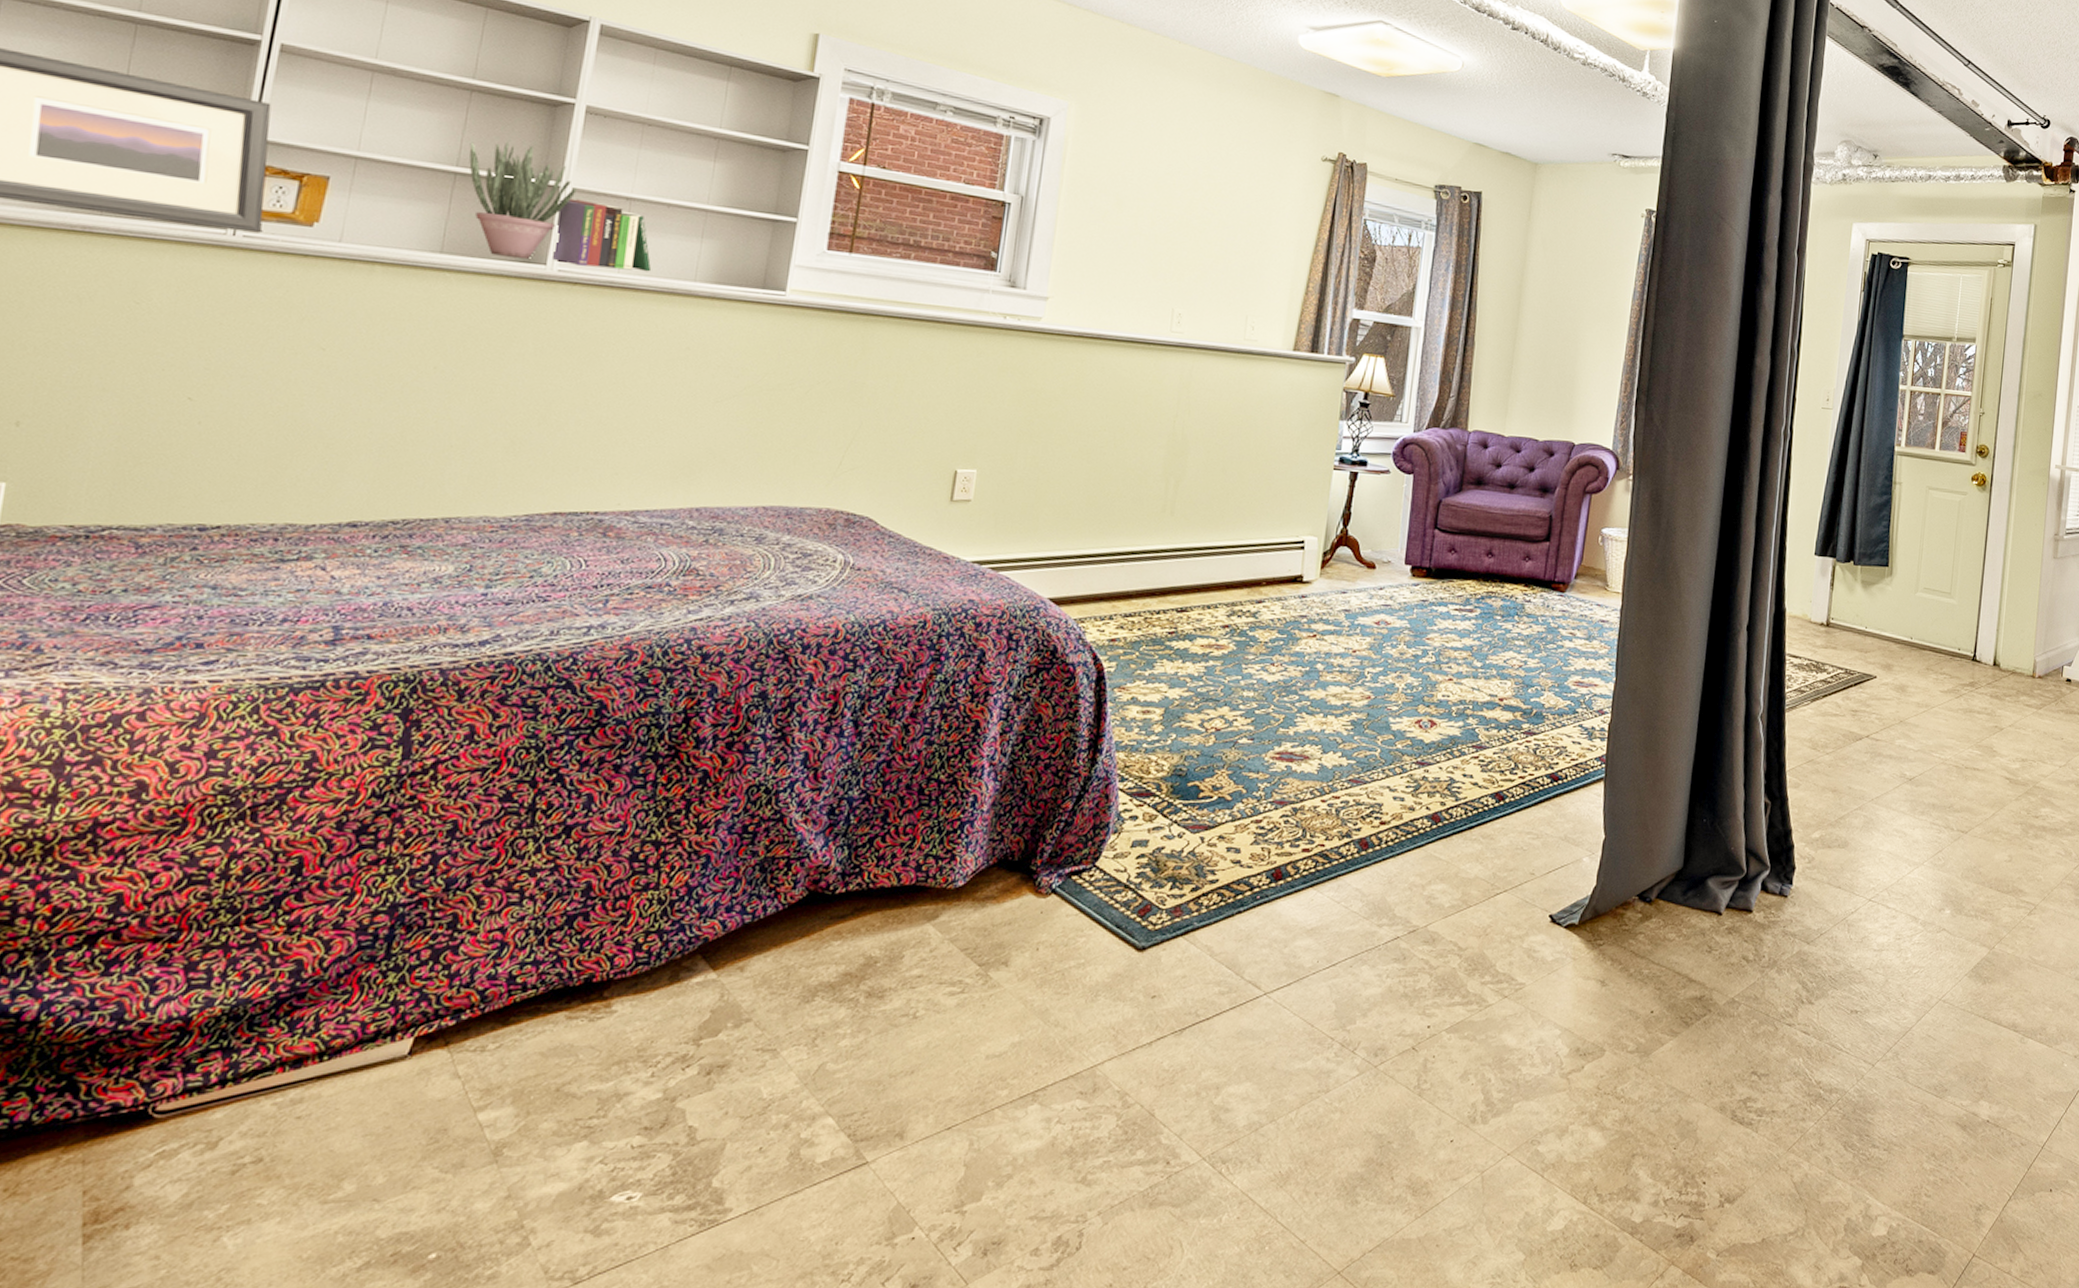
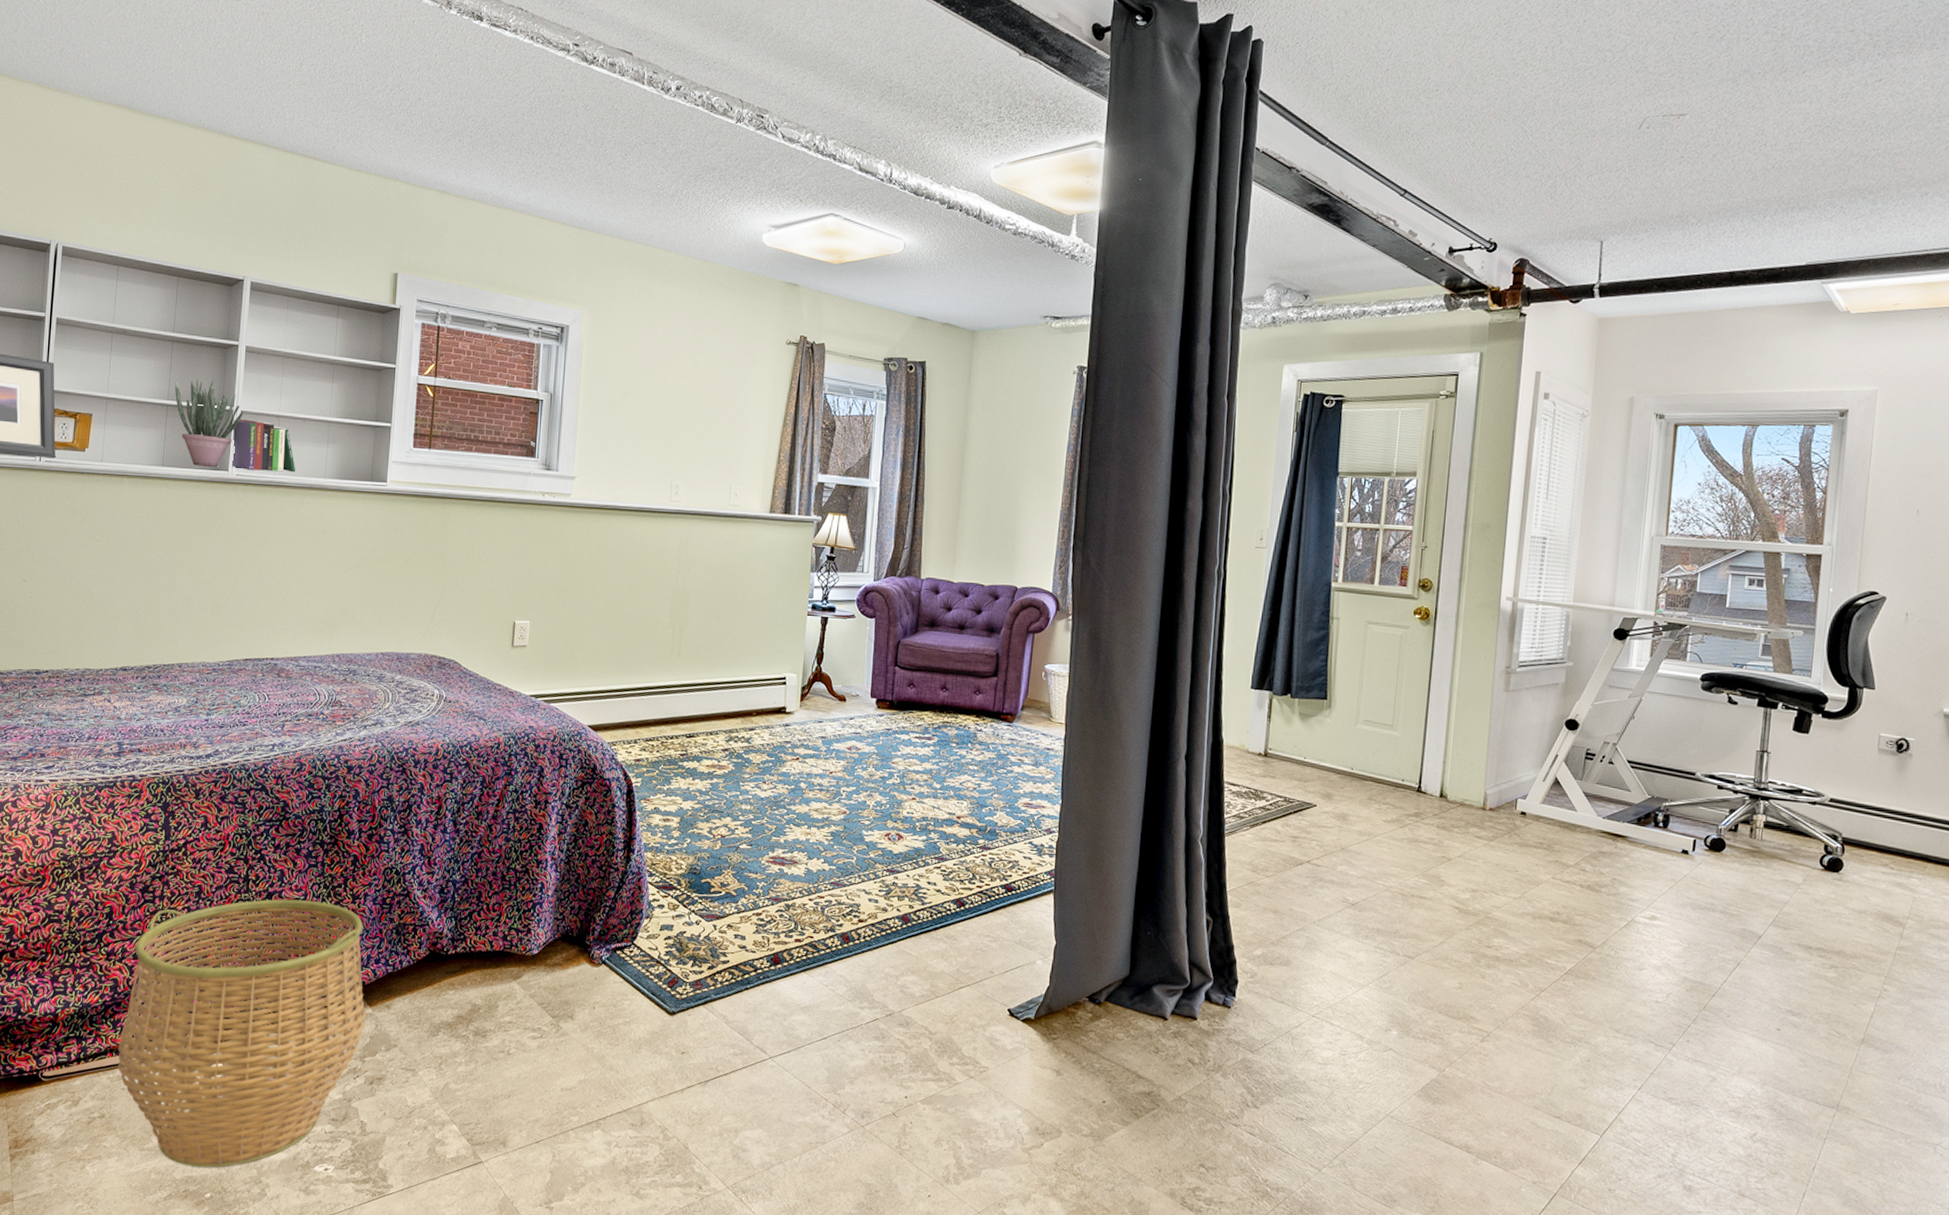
basket: none [291,833,712,1219] -> present [117,899,366,1168]

